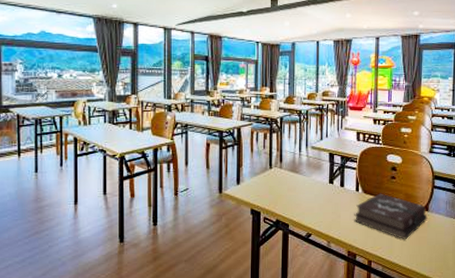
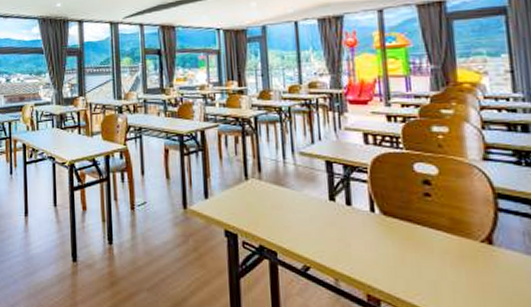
hardback book: present [354,193,428,239] -> none [371,216,493,284]

